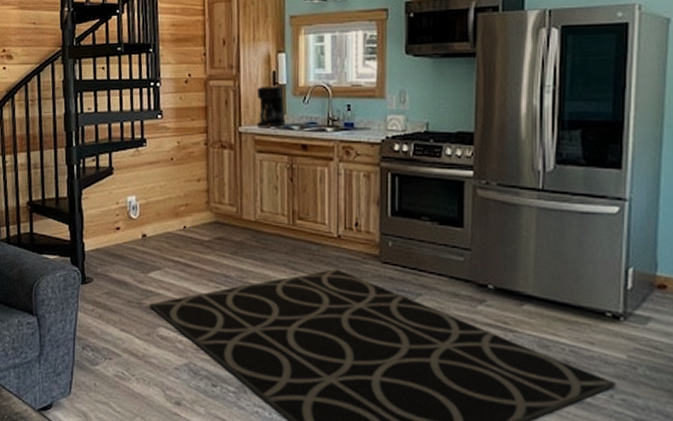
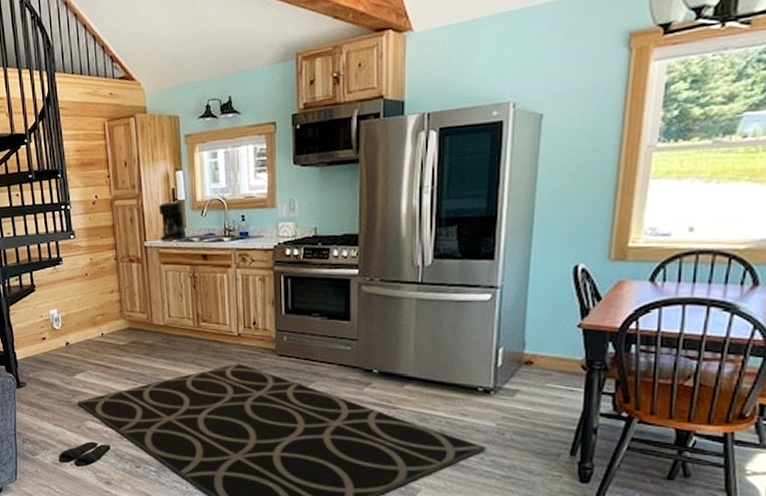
slippers: none [123,352,184,382] -> present [59,441,111,467]

